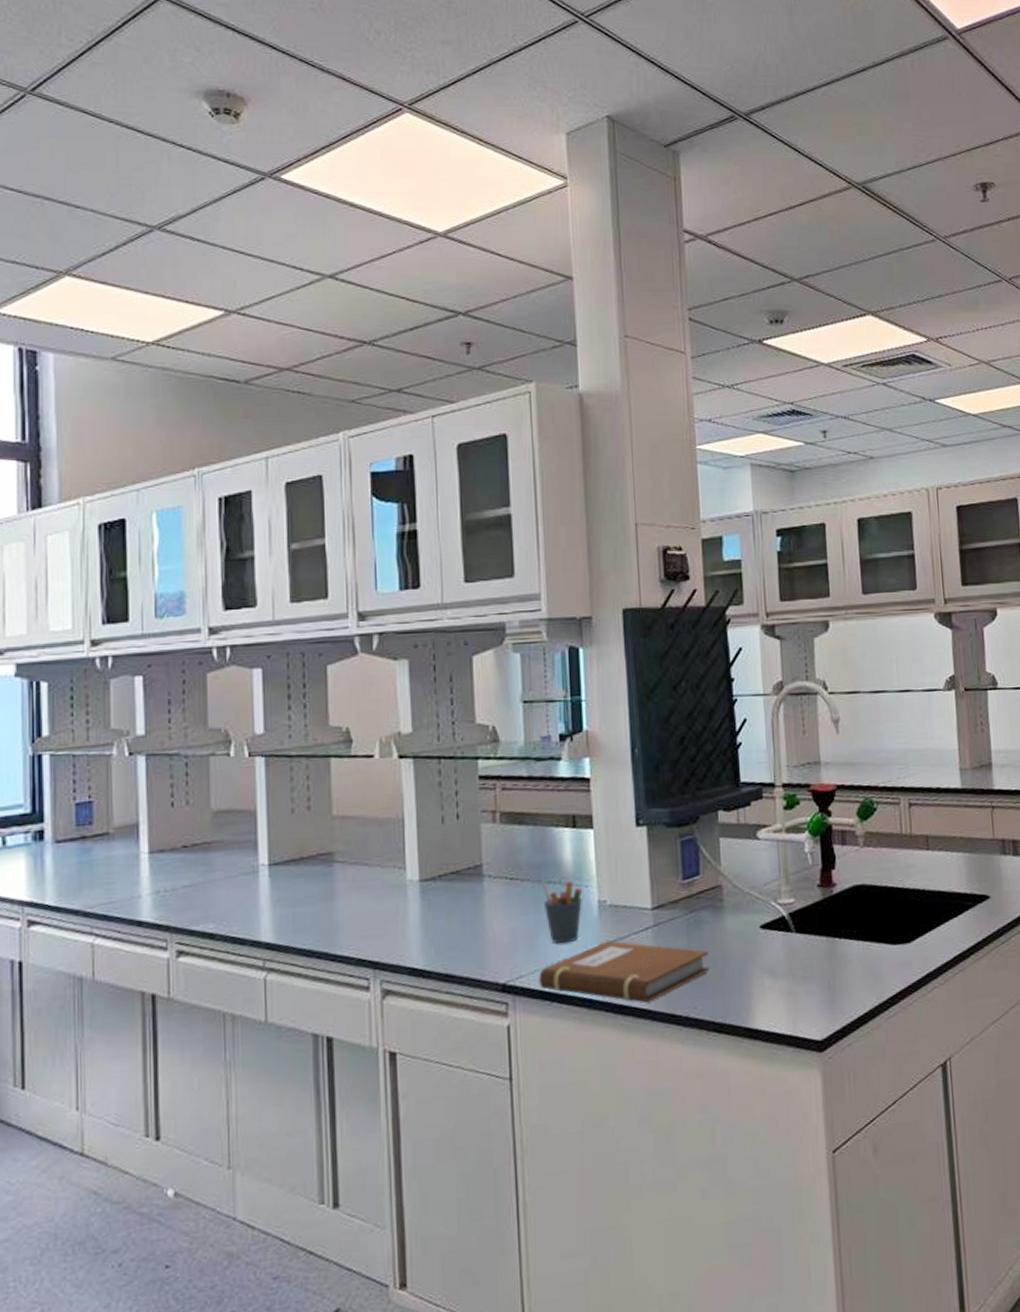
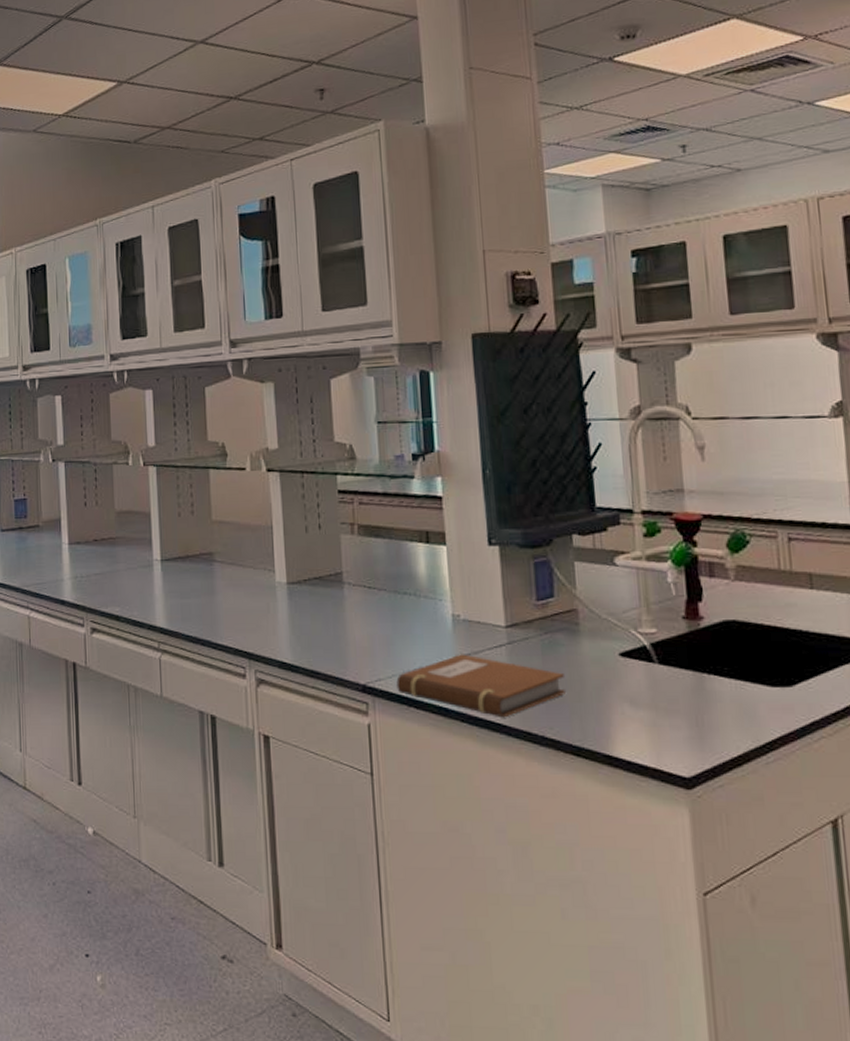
pen holder: present [541,881,582,944] -> none [397,592,437,653]

